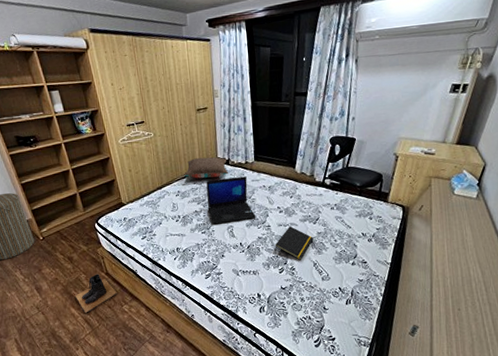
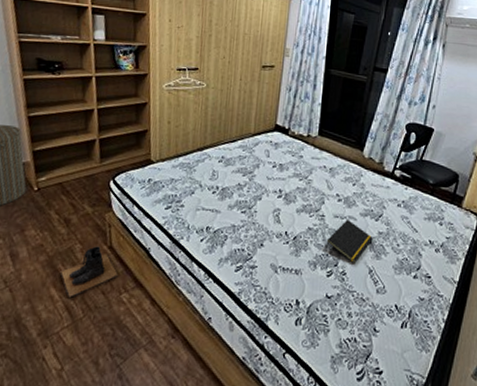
pillow: present [183,156,229,179] -> none [232,121,287,148]
laptop: present [206,176,256,225] -> none [253,149,310,205]

